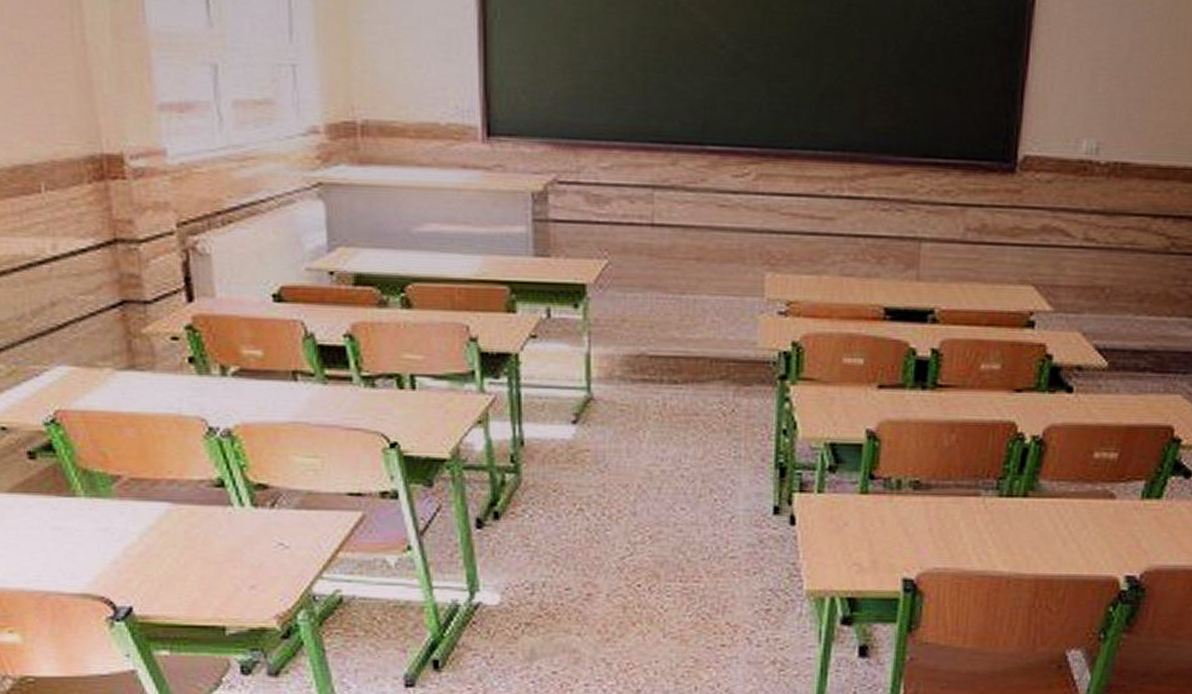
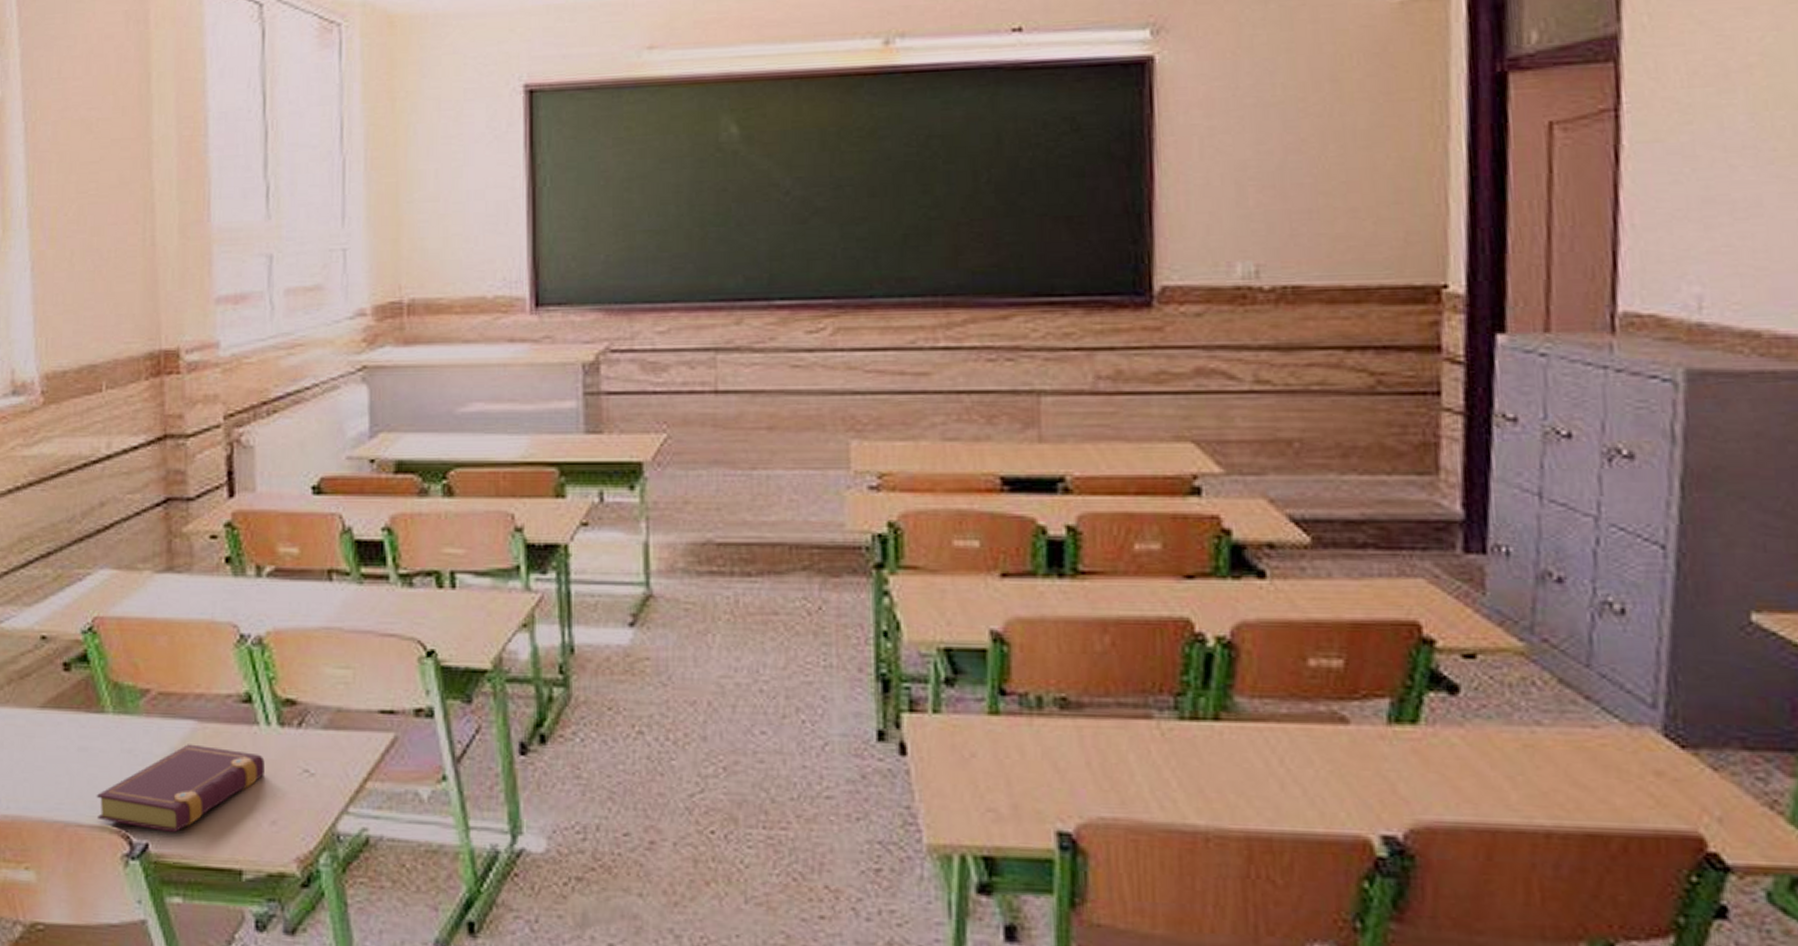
book: none [75,523,241,598] -> present [96,744,265,833]

